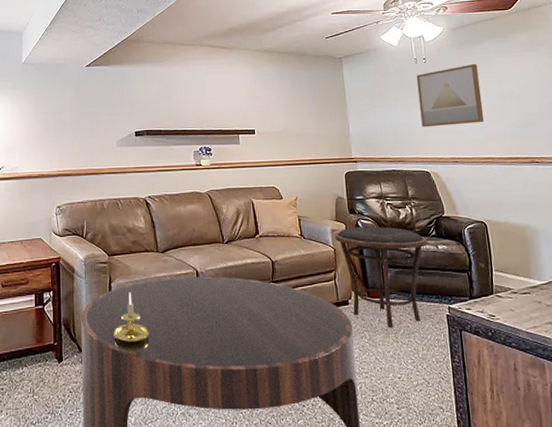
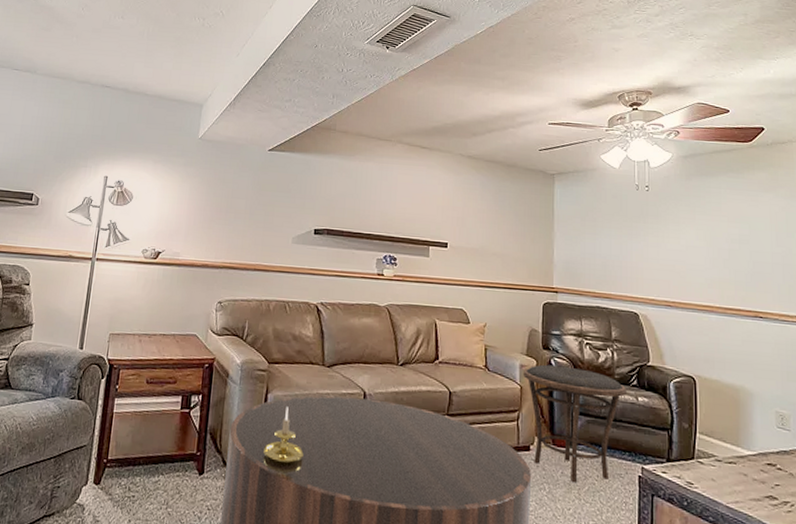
wall art: present [416,63,484,128] -> none [635,198,707,266]

